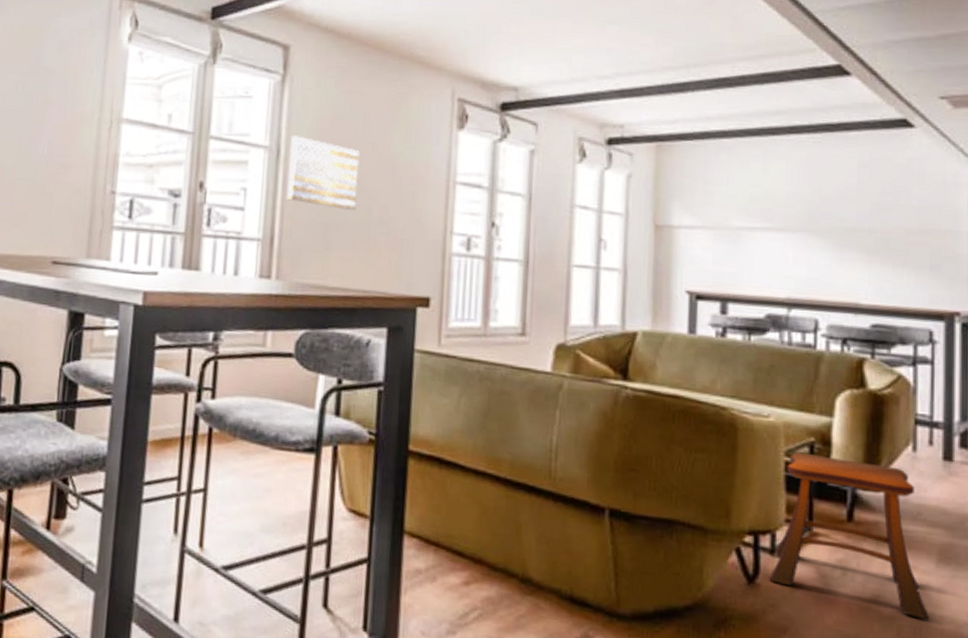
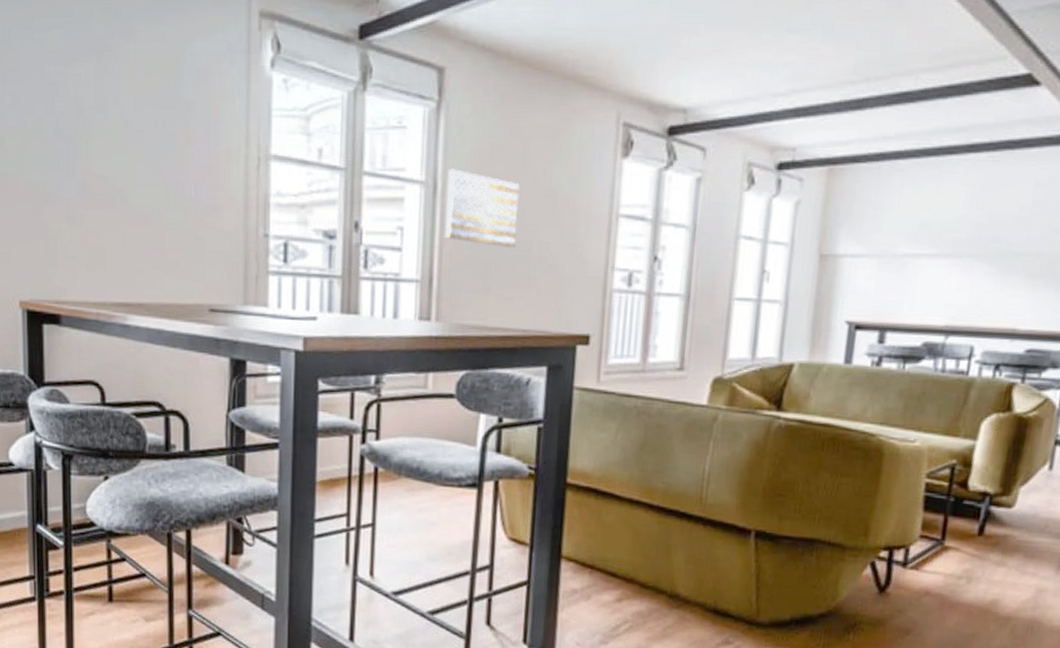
stool: present [769,452,930,620] -> none [899,473,1045,619]

